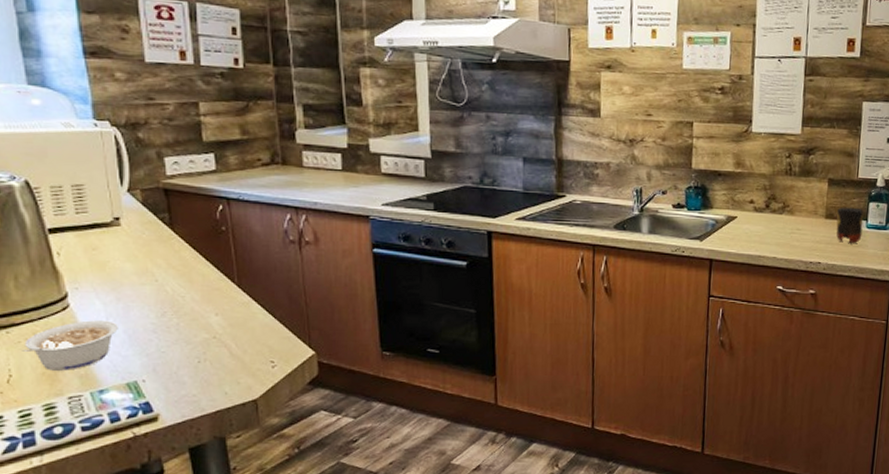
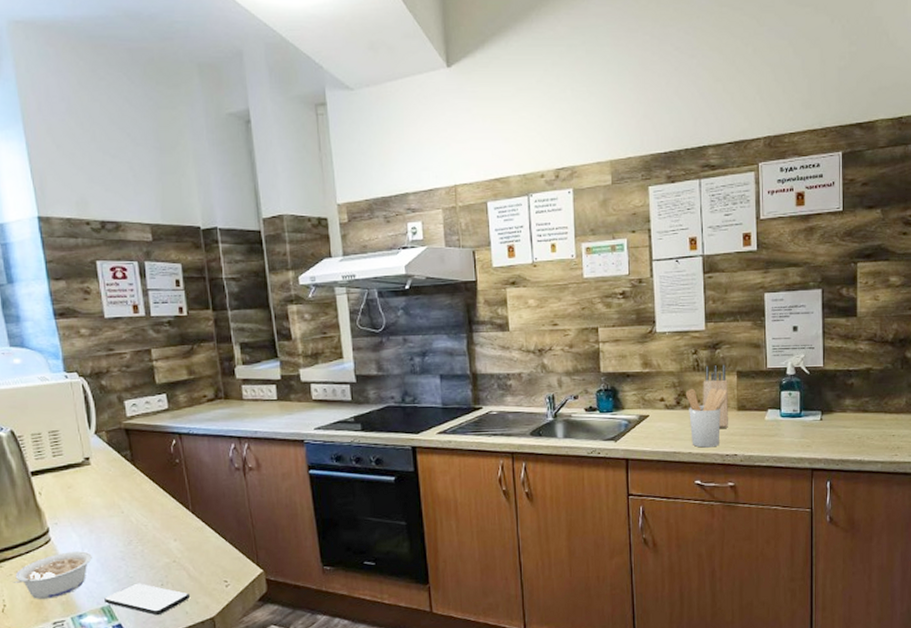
smartphone: none [131,358,231,395] -> present [104,583,191,616]
utensil holder: none [776,192,818,254] -> present [686,387,728,448]
knife block: none [792,170,819,235] -> present [703,364,728,428]
mug: present [836,207,863,243] -> none [749,397,777,433]

